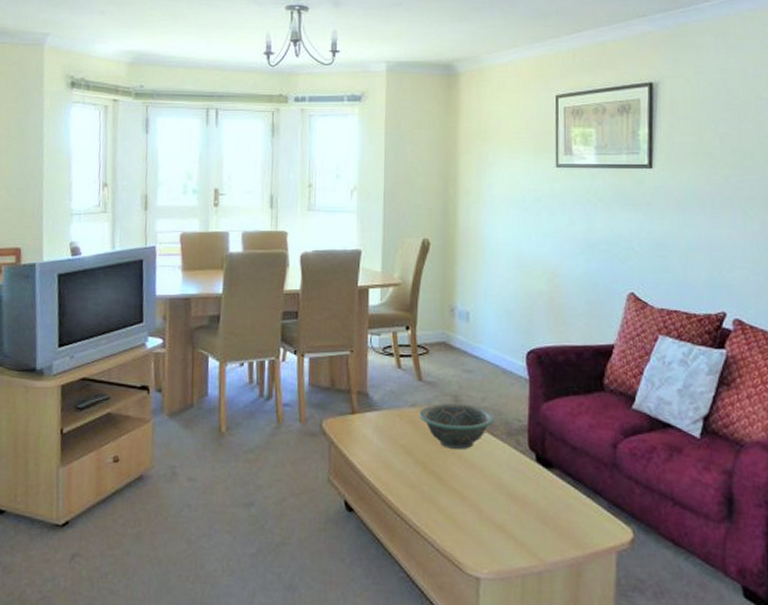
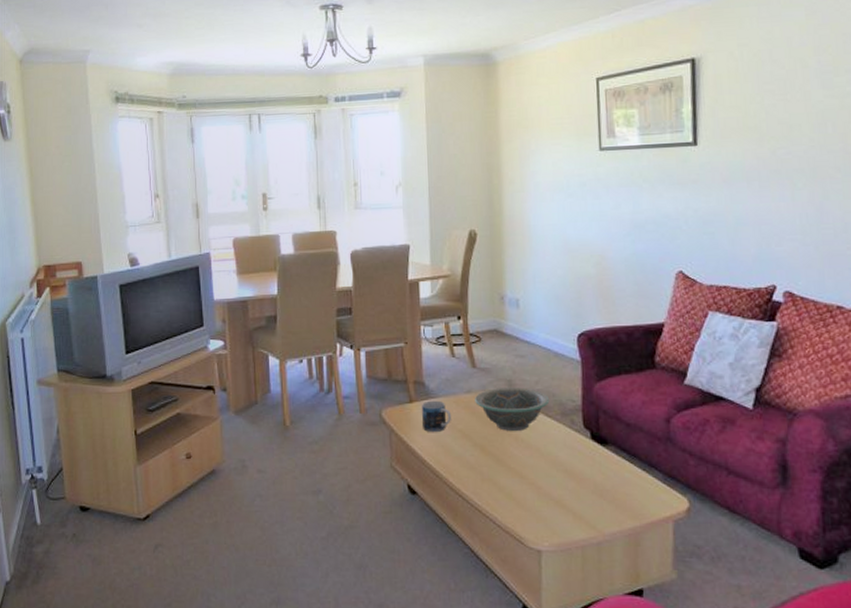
mug: none [363,412,394,446] -> present [421,400,451,432]

